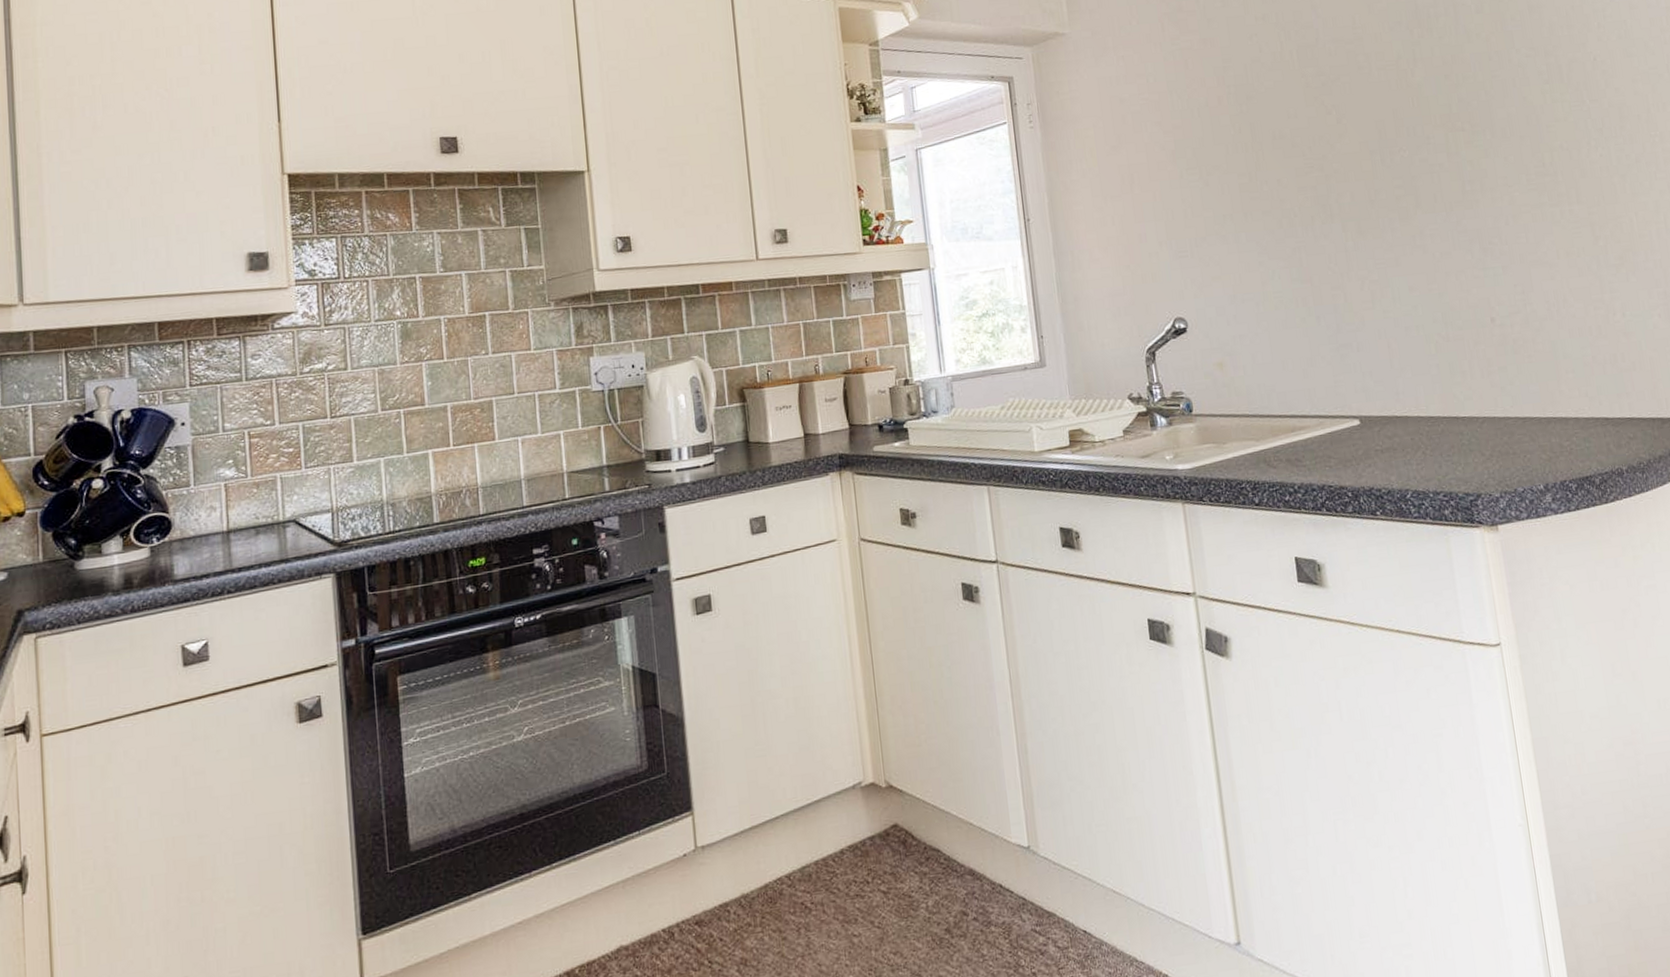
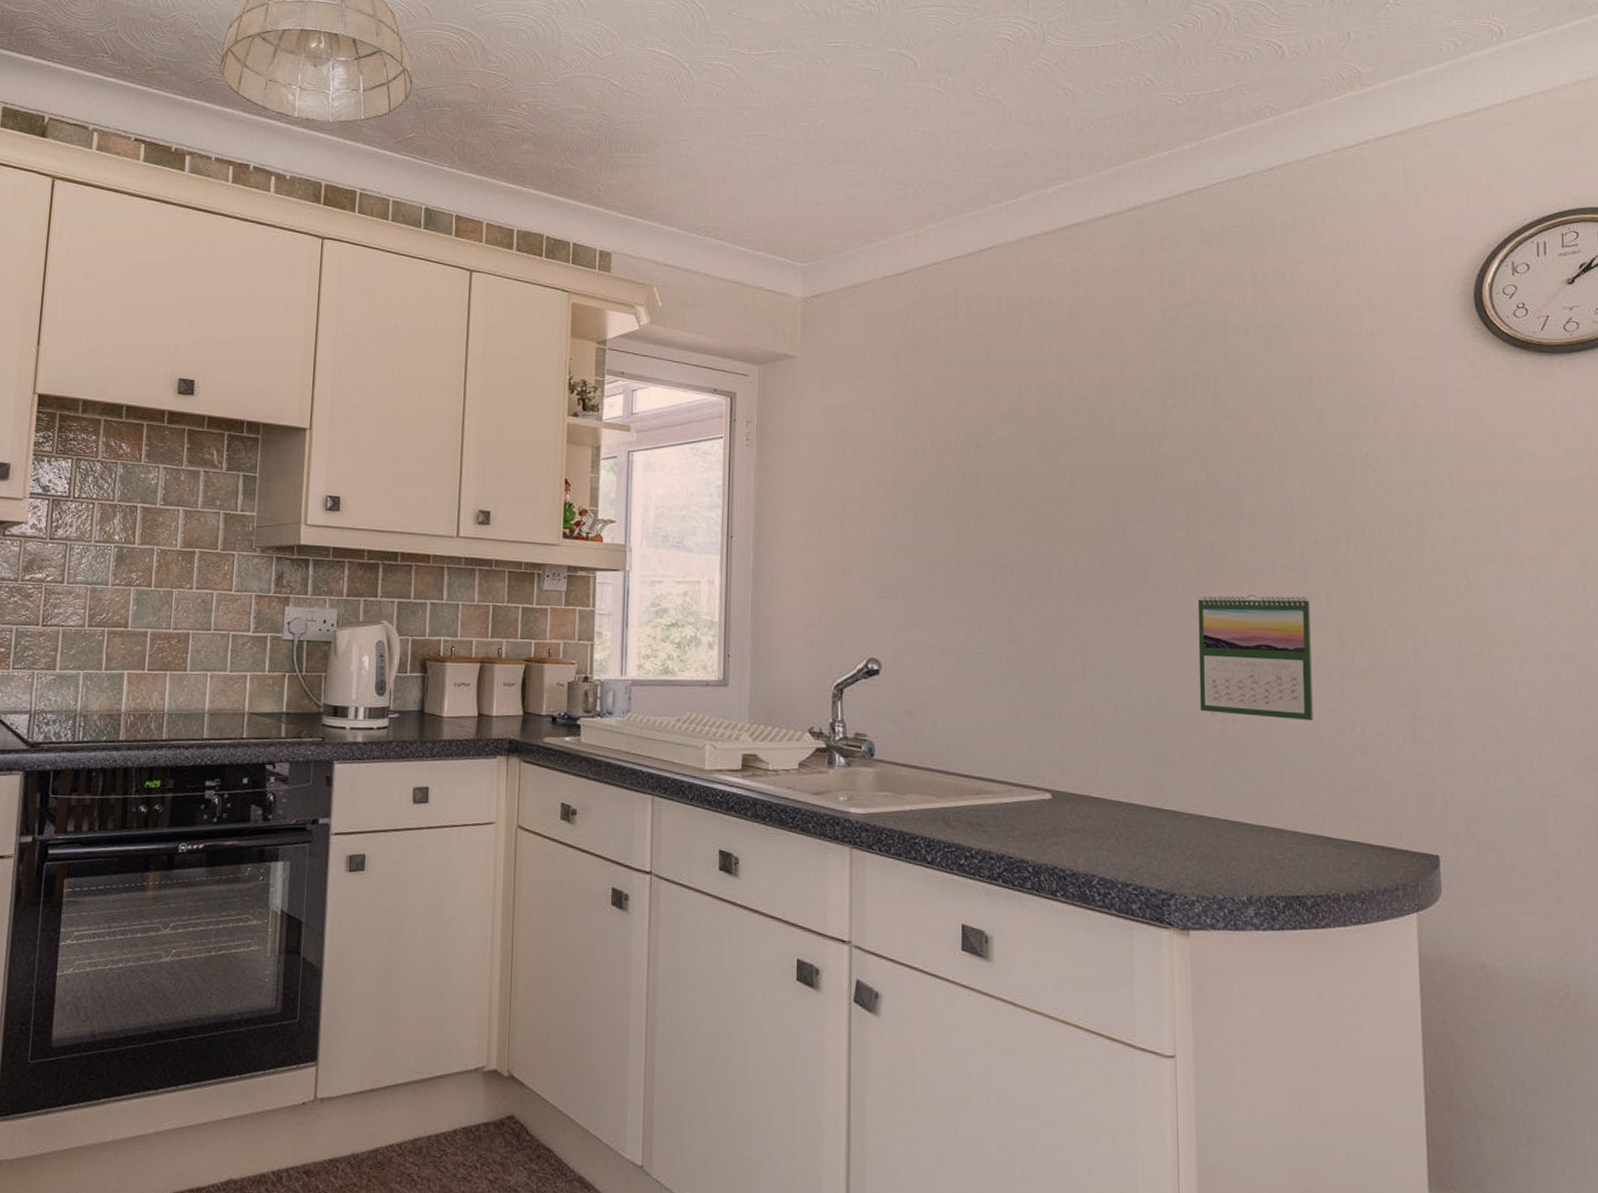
calendar: none [1465,199,1580,320] -> present [1197,594,1313,721]

